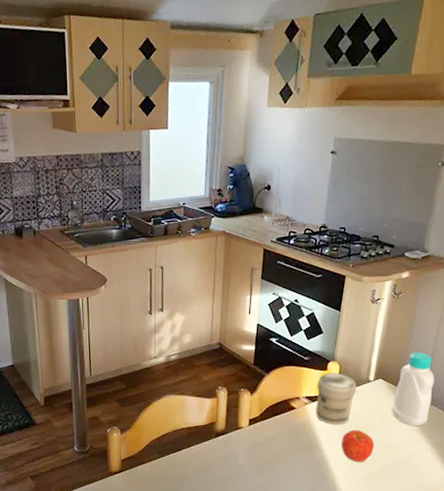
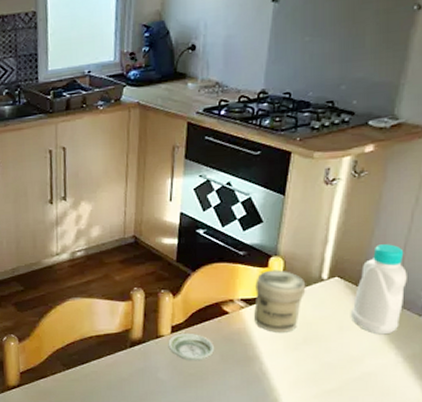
saucer: none [246,425,285,449] -> present [168,333,215,361]
fruit: present [341,430,374,462] -> none [286,339,328,378]

